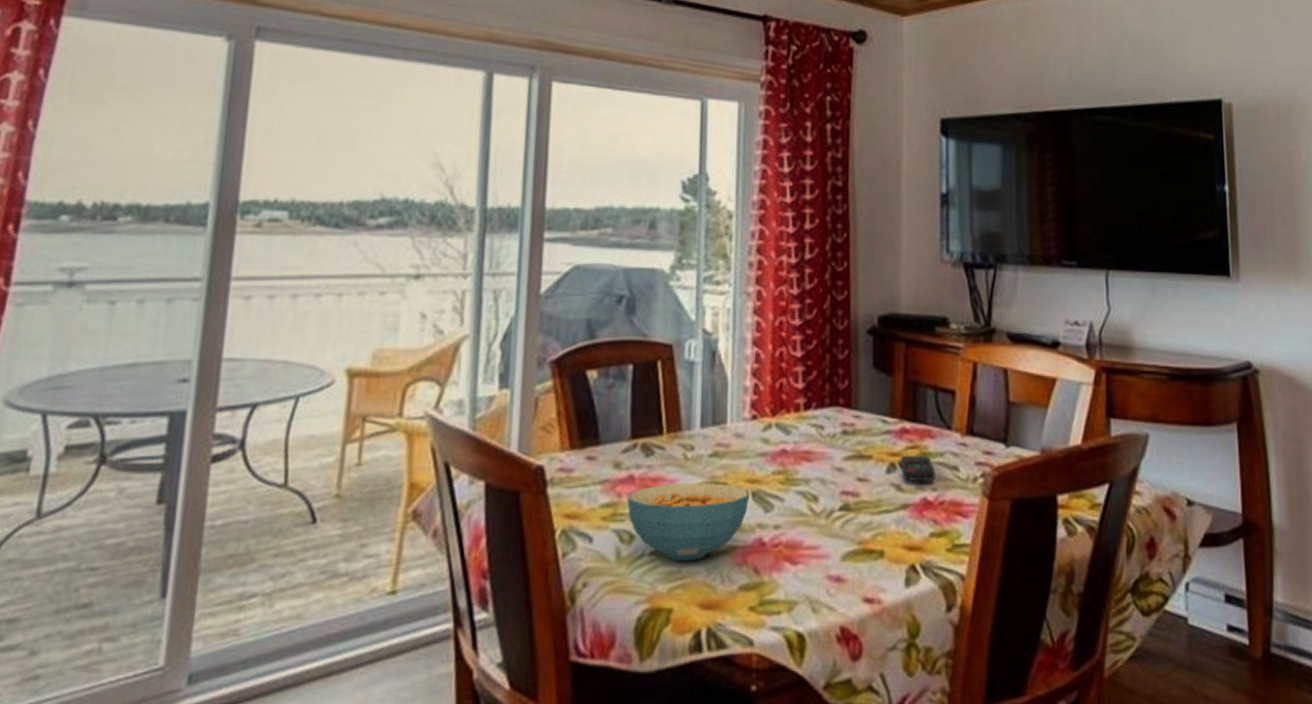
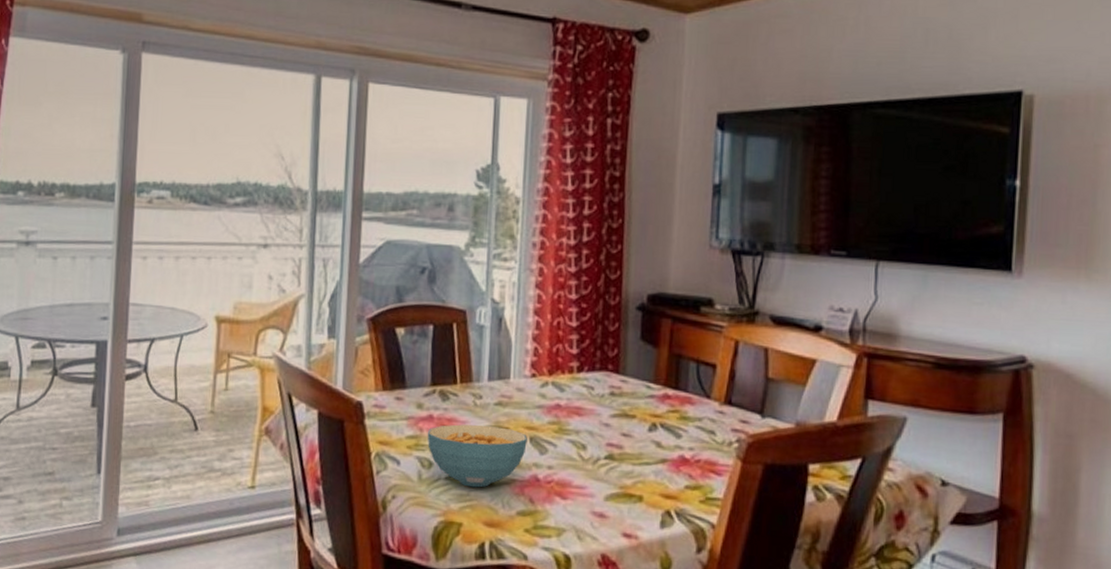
remote control: present [900,456,936,481] -> none [661,418,694,441]

